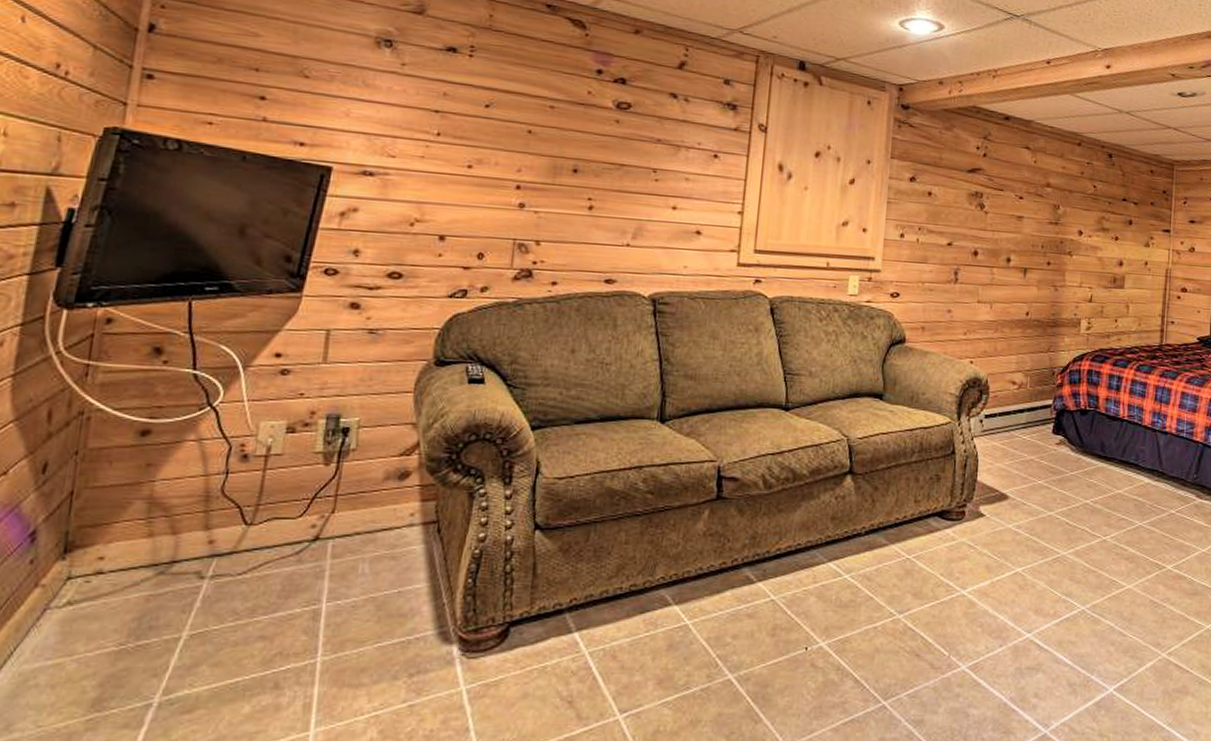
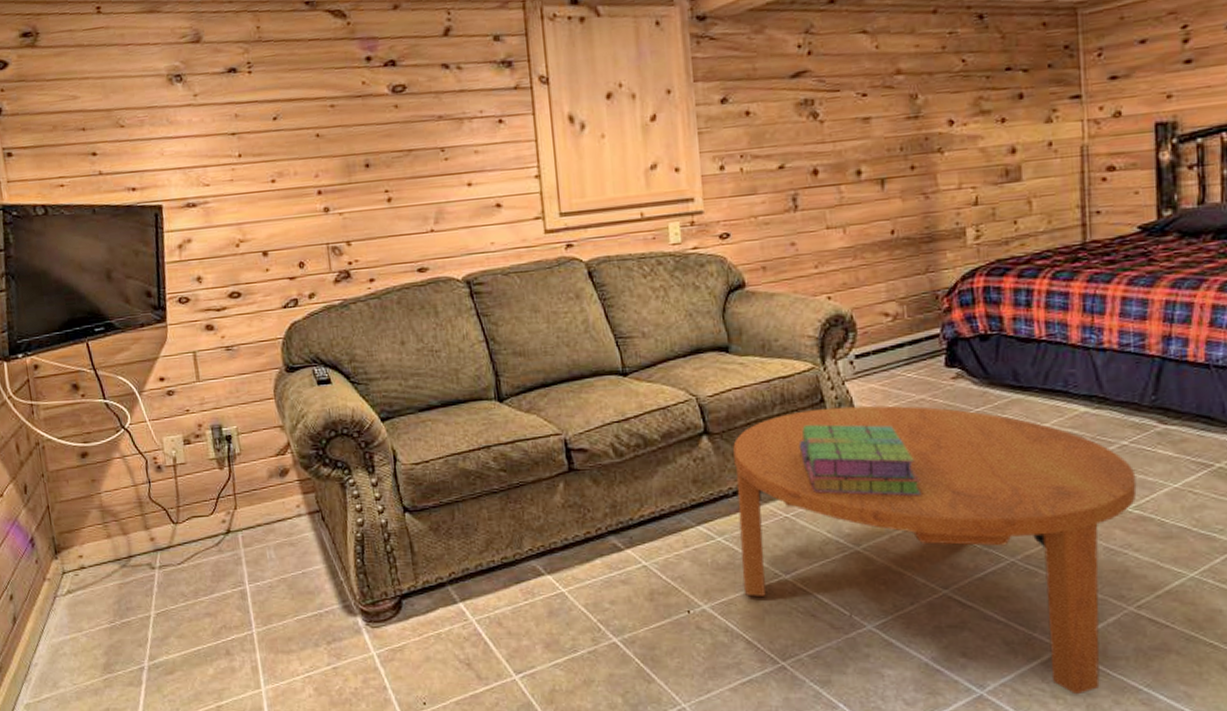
coffee table: none [860,459,1178,733] -> present [733,405,1137,695]
stack of books: none [928,474,1022,546] -> present [799,424,922,496]

